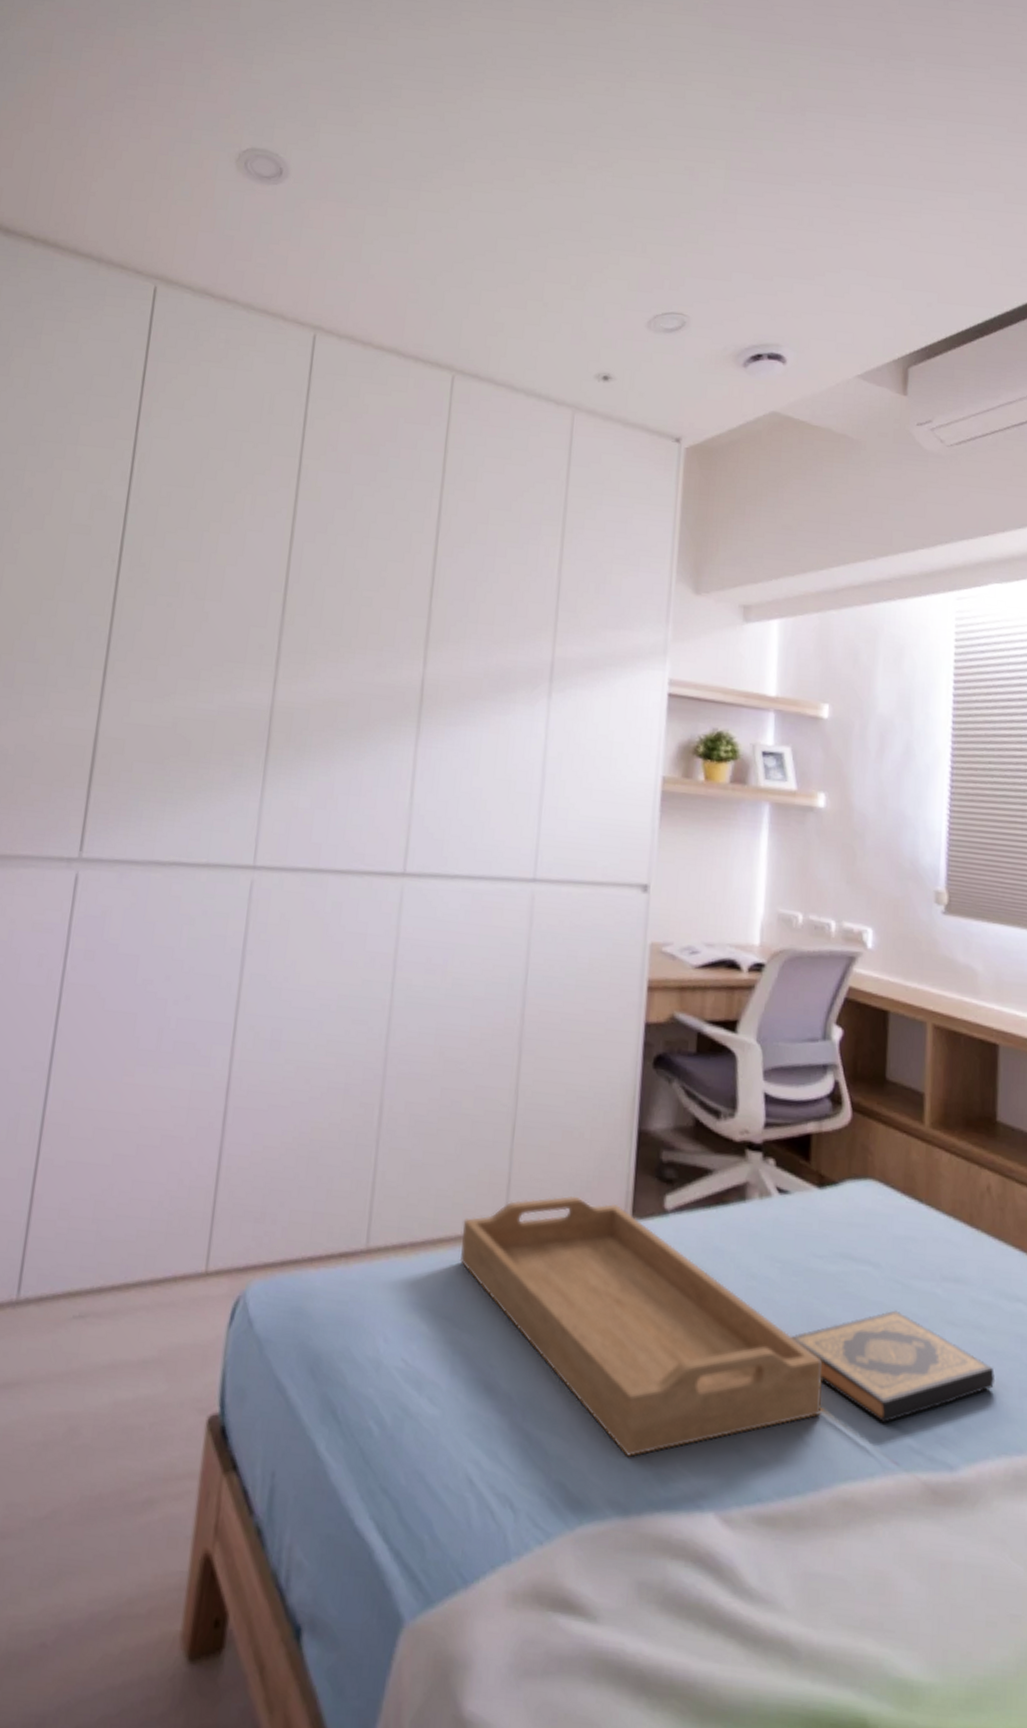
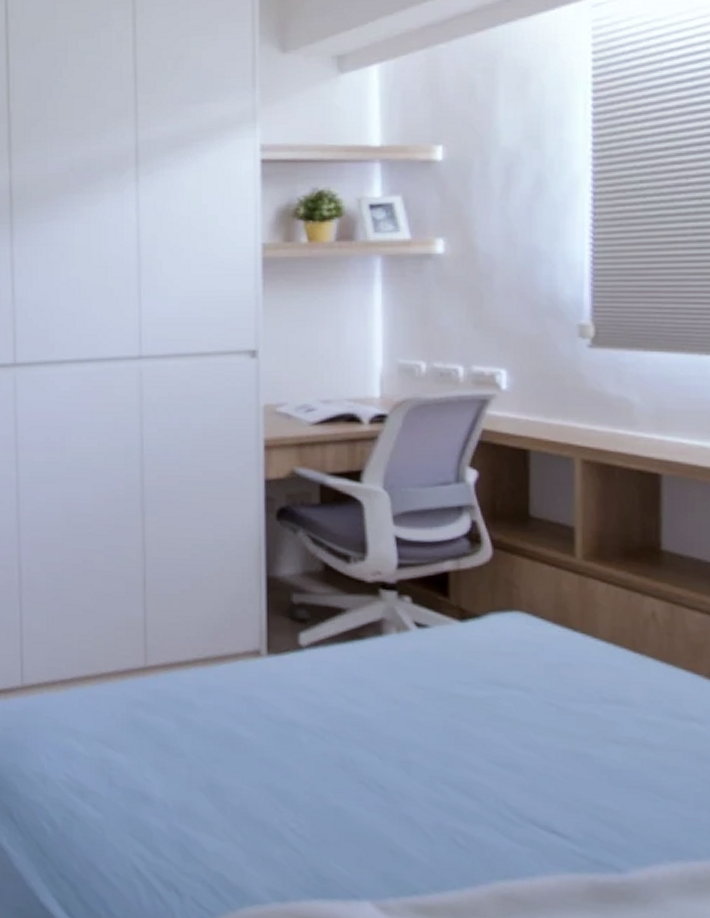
serving tray: present [459,1195,823,1457] -> none [106,636,475,854]
hardback book: present [791,1310,995,1423] -> none [439,730,666,830]

